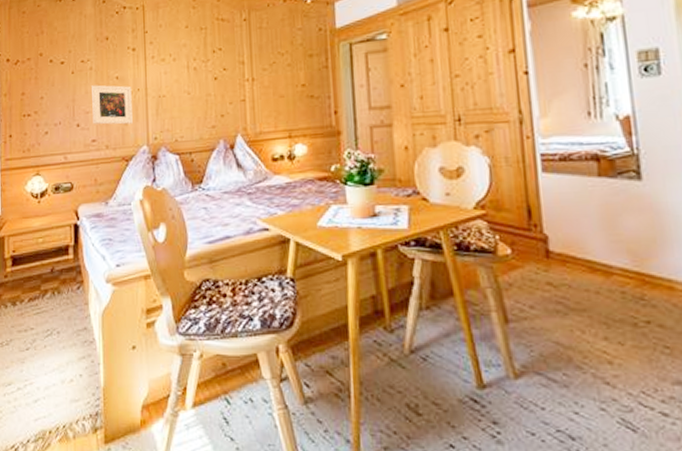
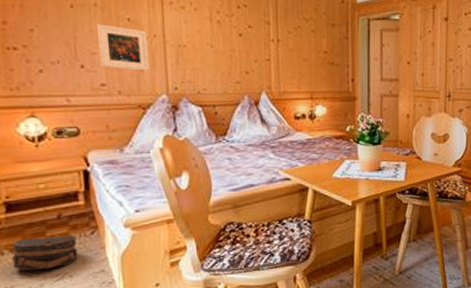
hat box: none [13,290,66,324] -> present [12,235,79,270]

